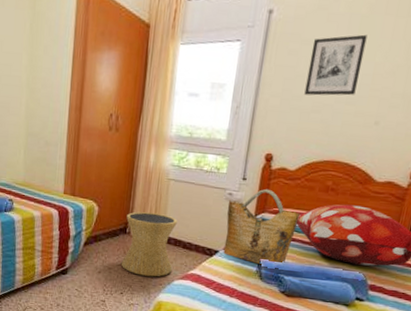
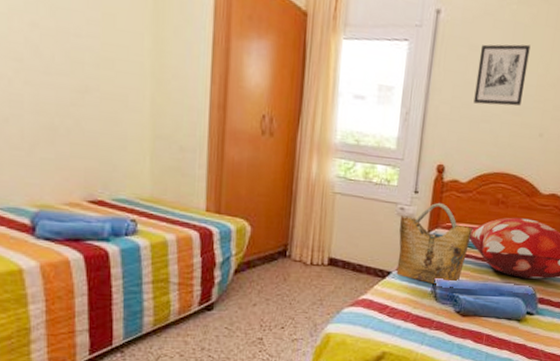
side table: present [121,211,177,277] -> none [280,231,345,306]

